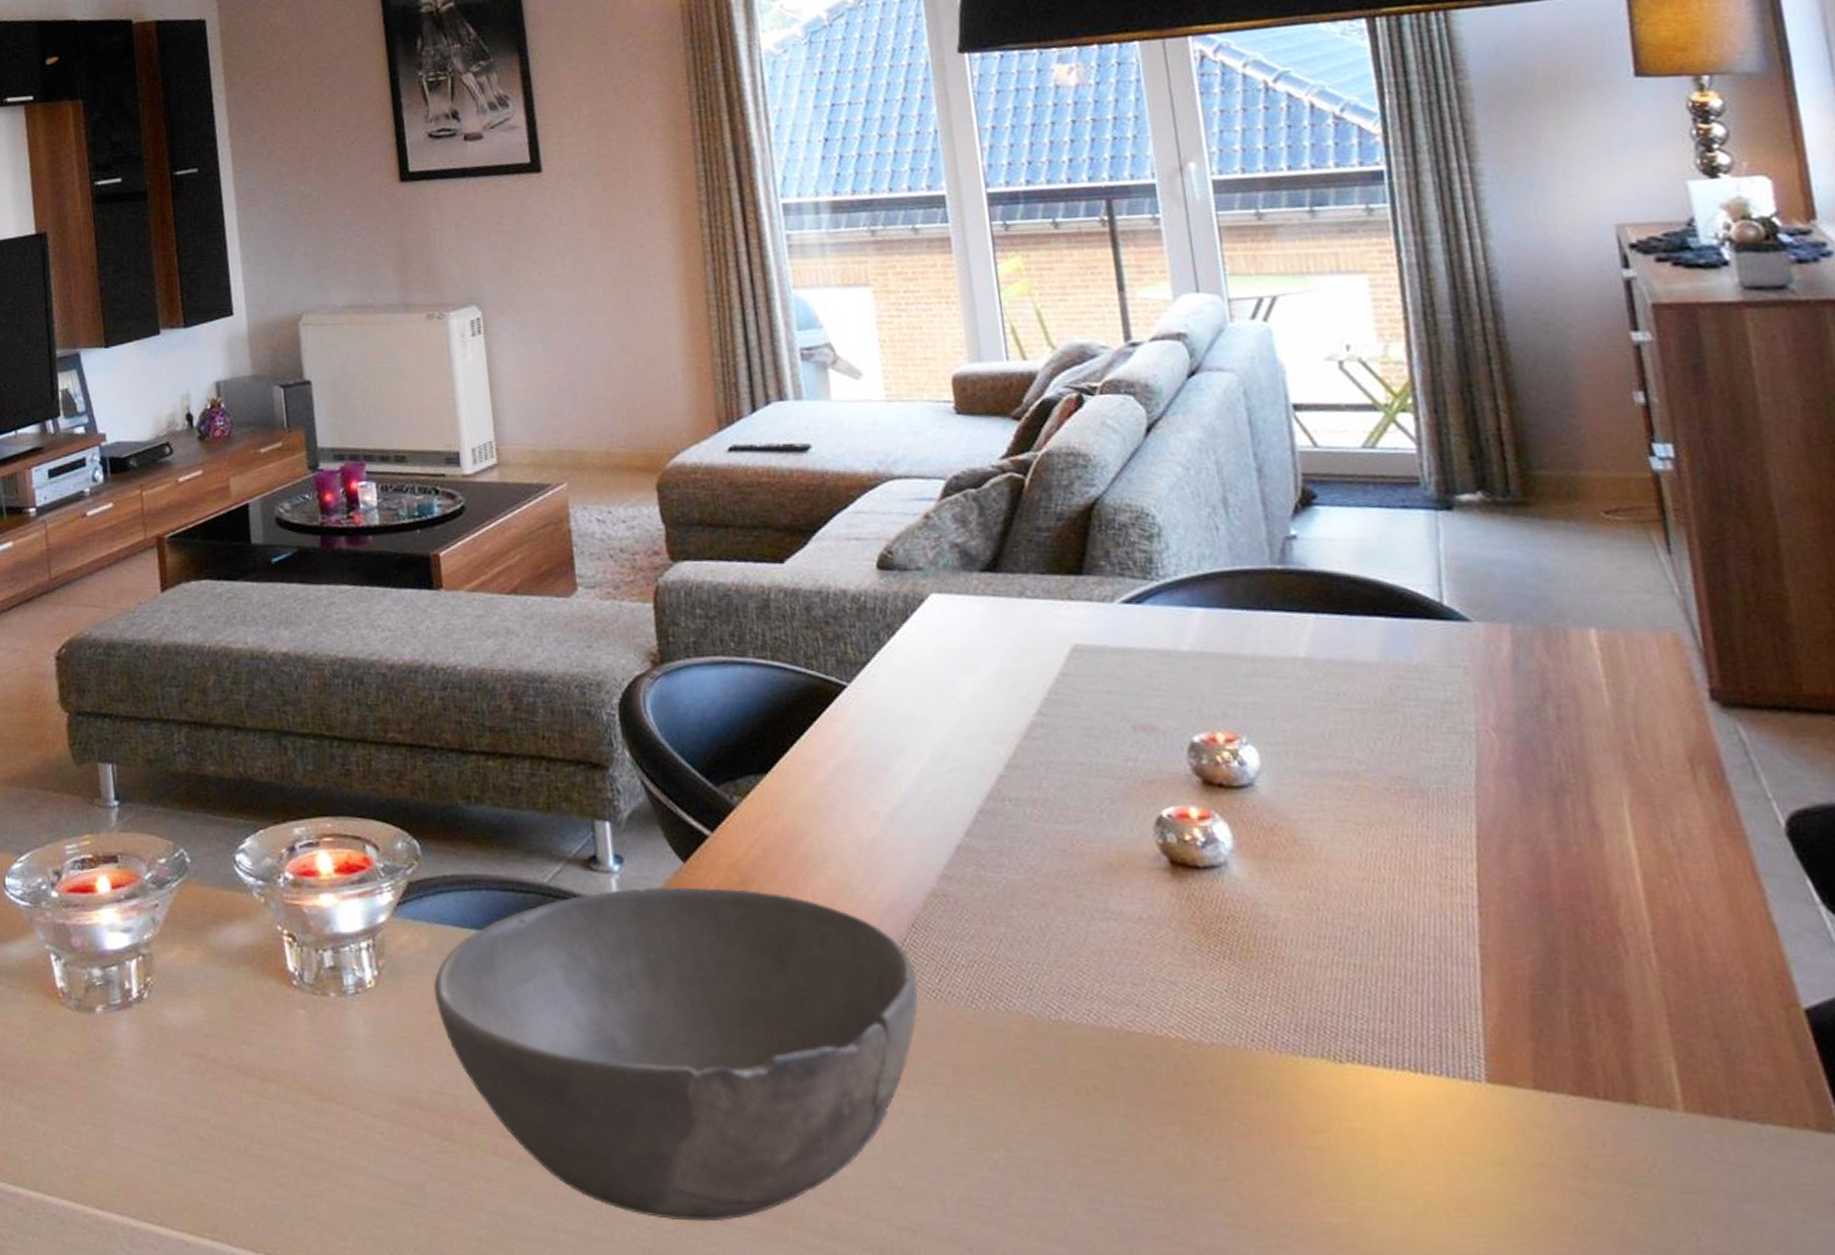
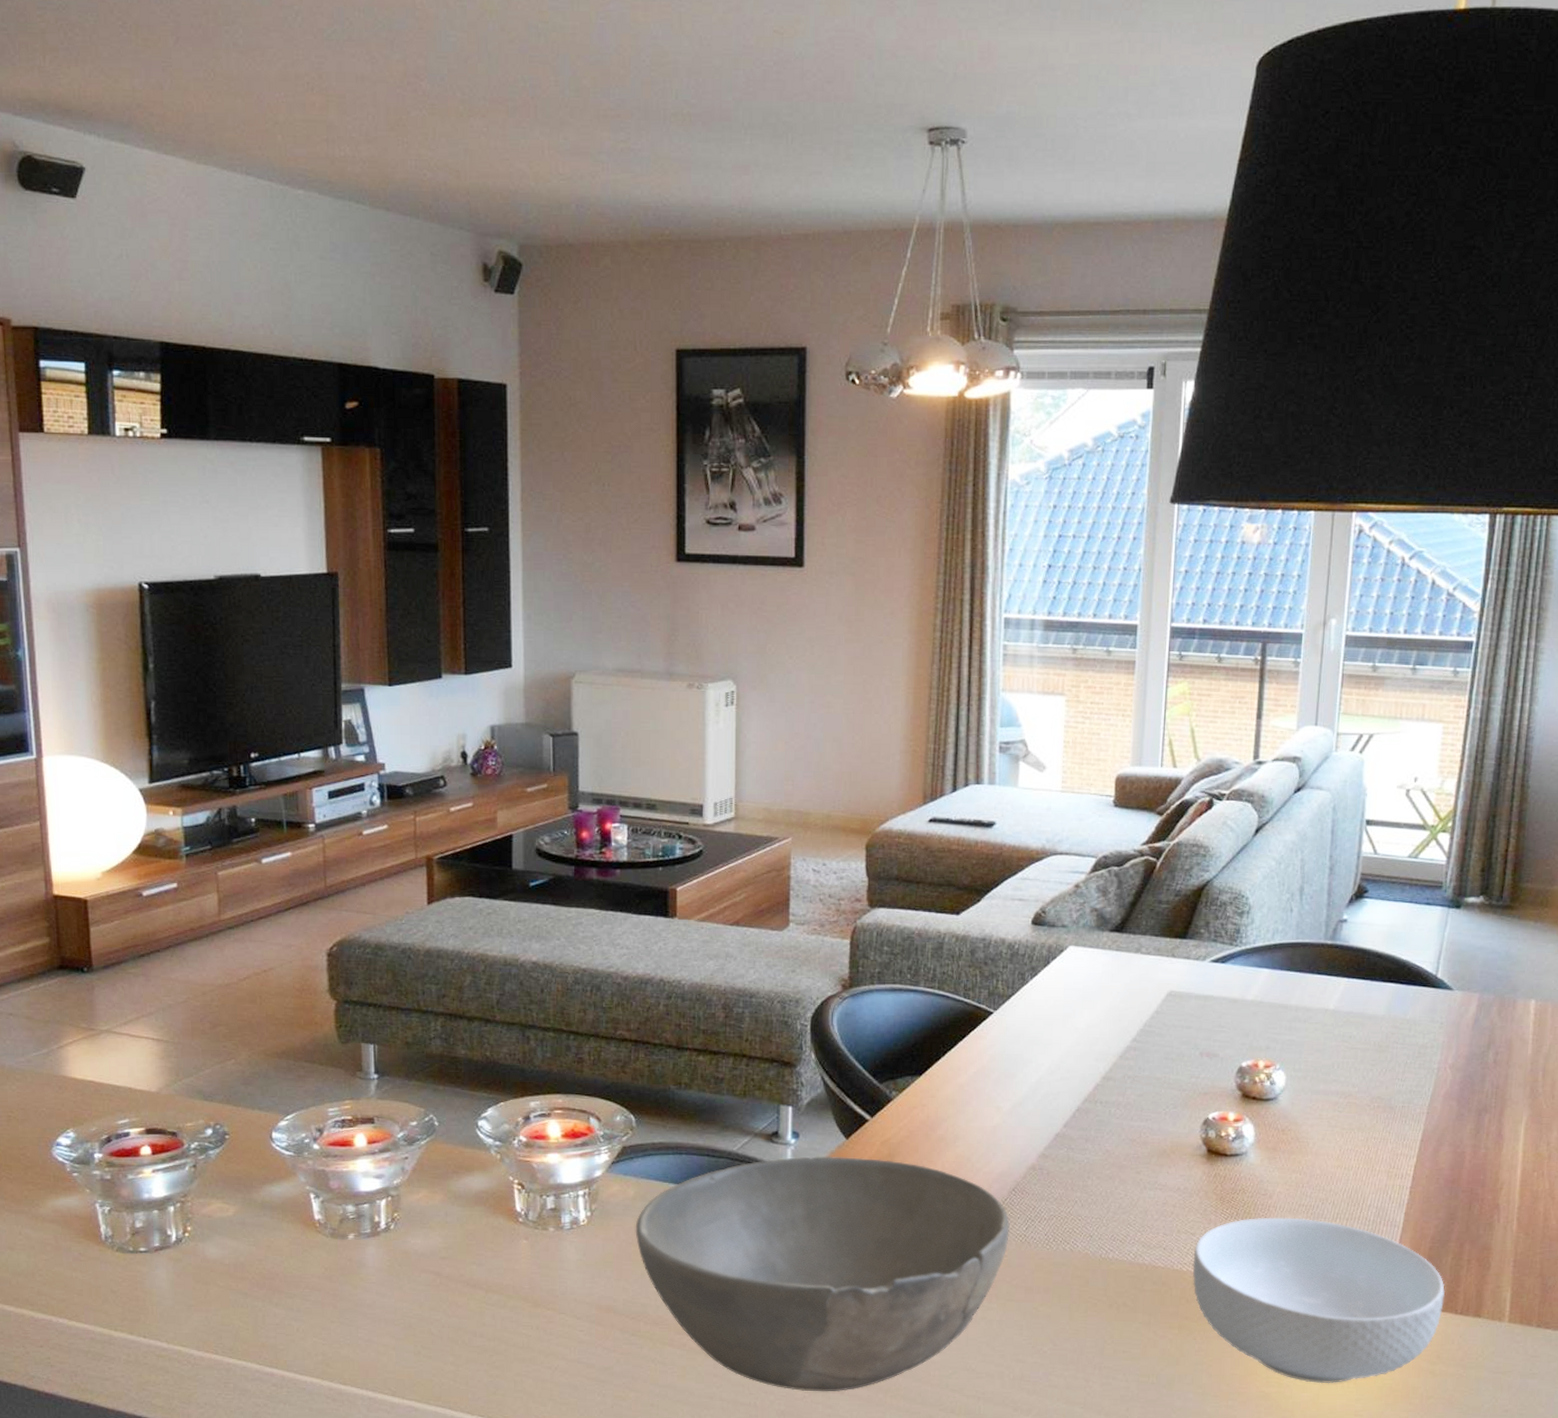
cereal bowl: none [1180,955,1576,1211] -> present [1192,1217,1445,1384]

